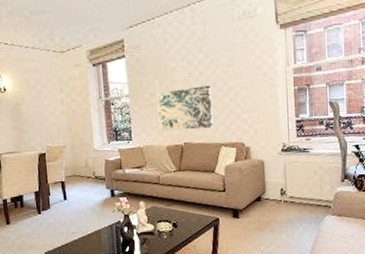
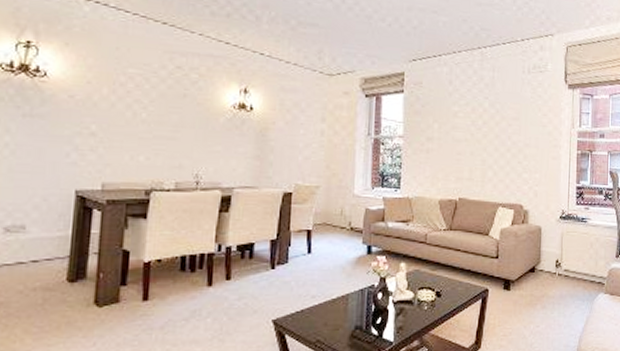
wall art: present [157,85,213,131] -> none [433,137,494,185]

